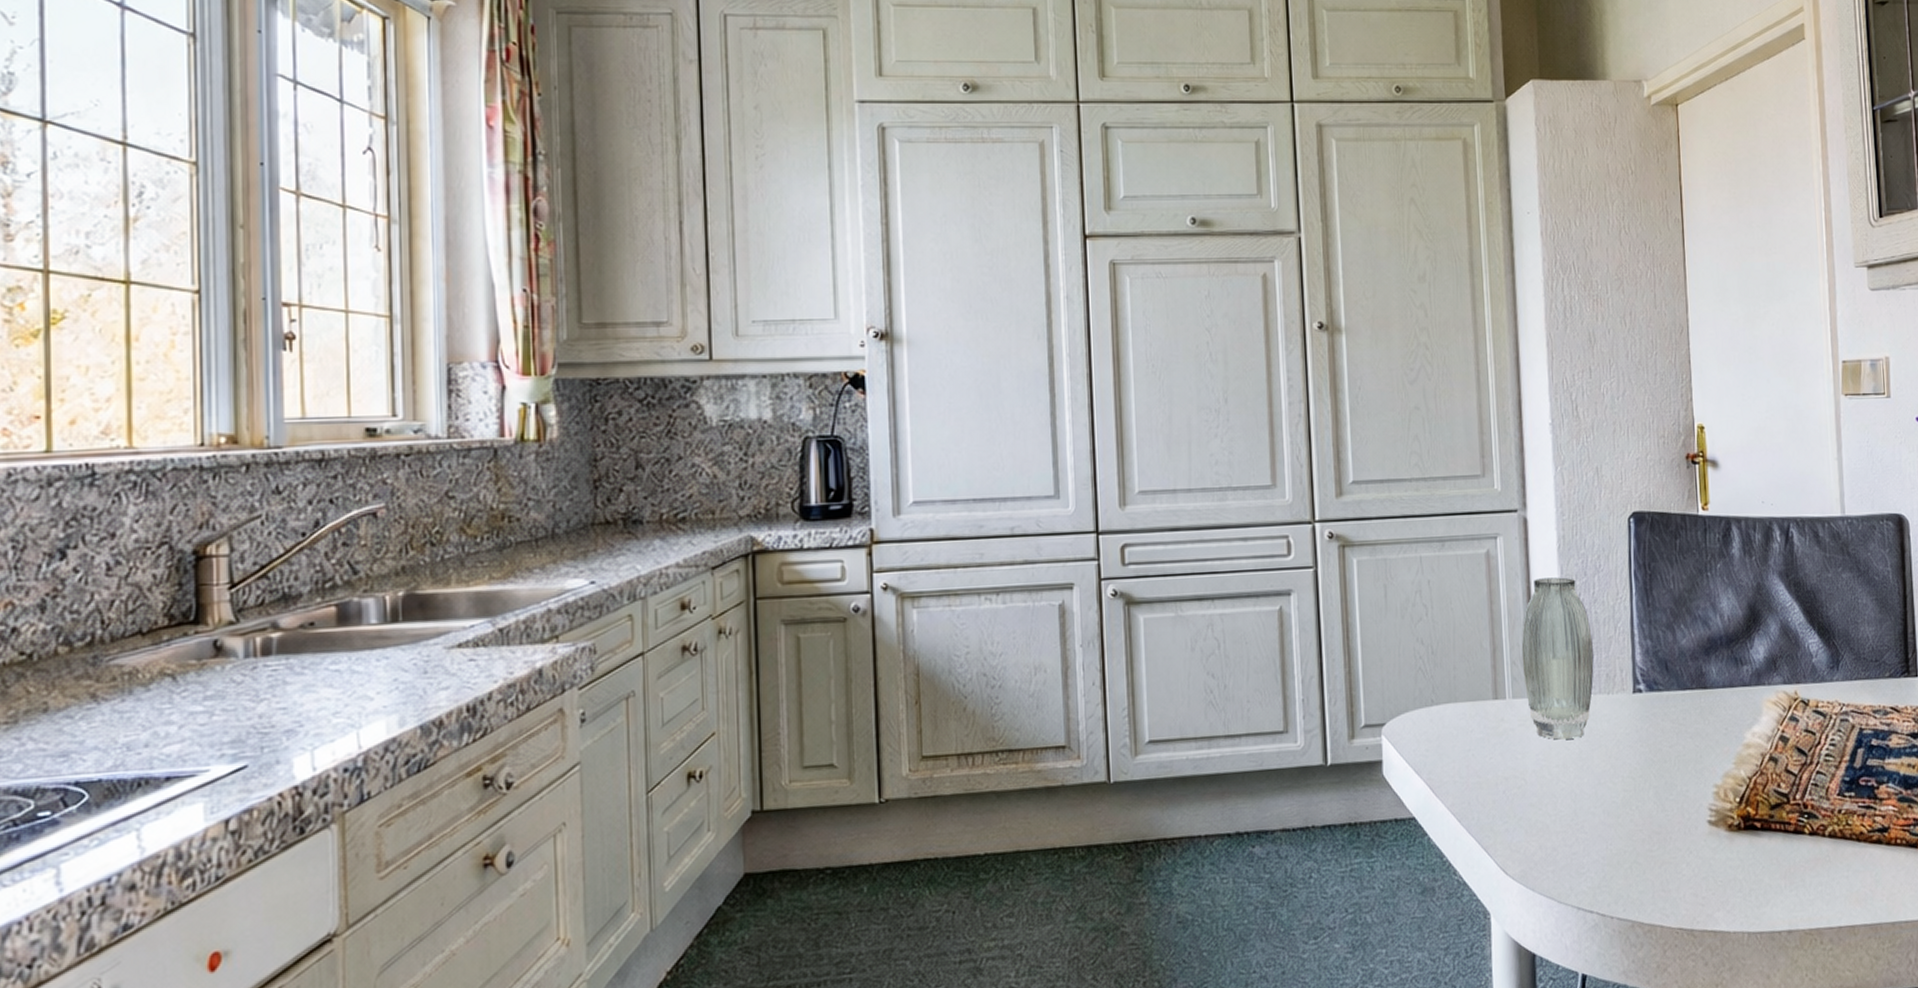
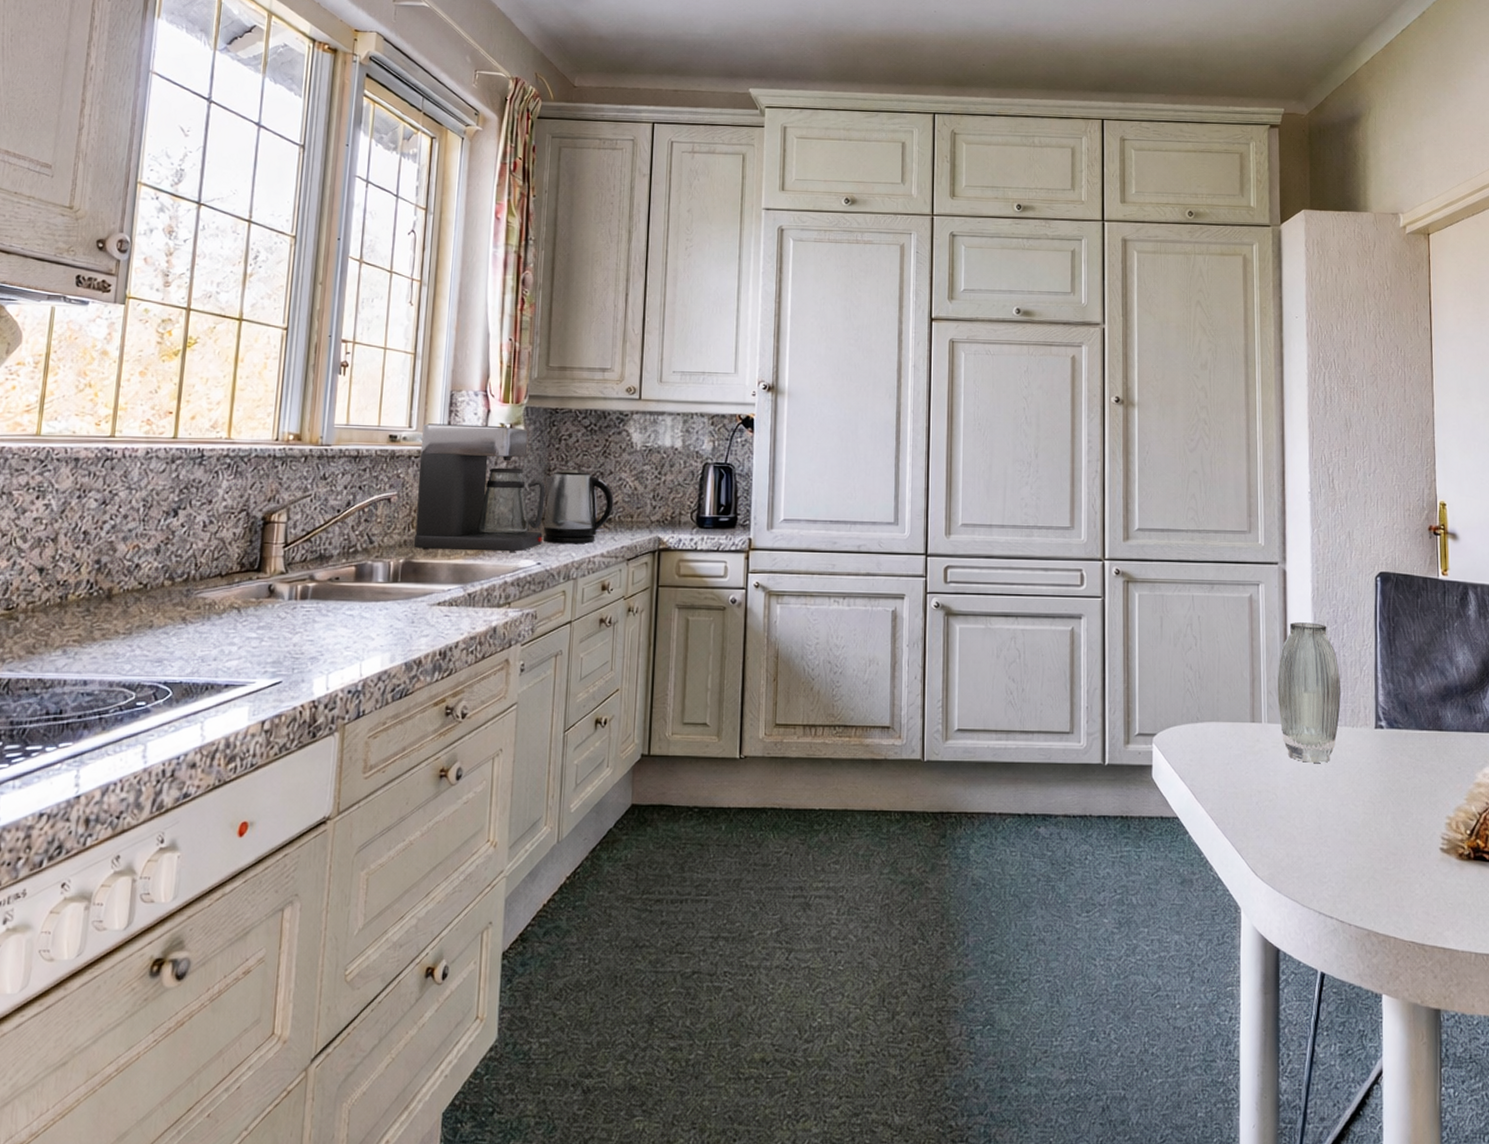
coffee maker: none [411,406,594,577] -> present [413,423,546,552]
kettle: none [590,457,687,555] -> present [542,469,614,544]

